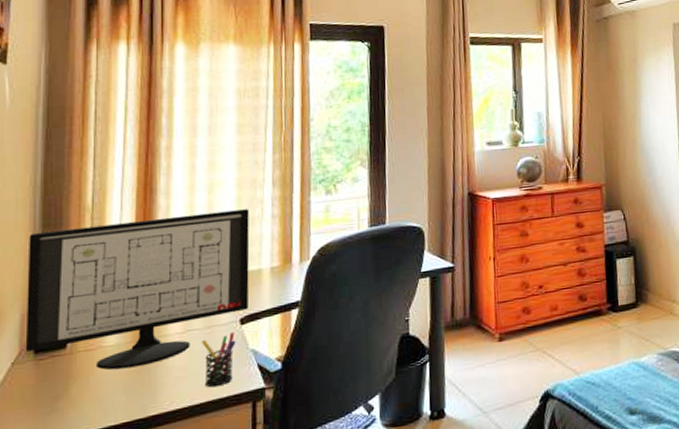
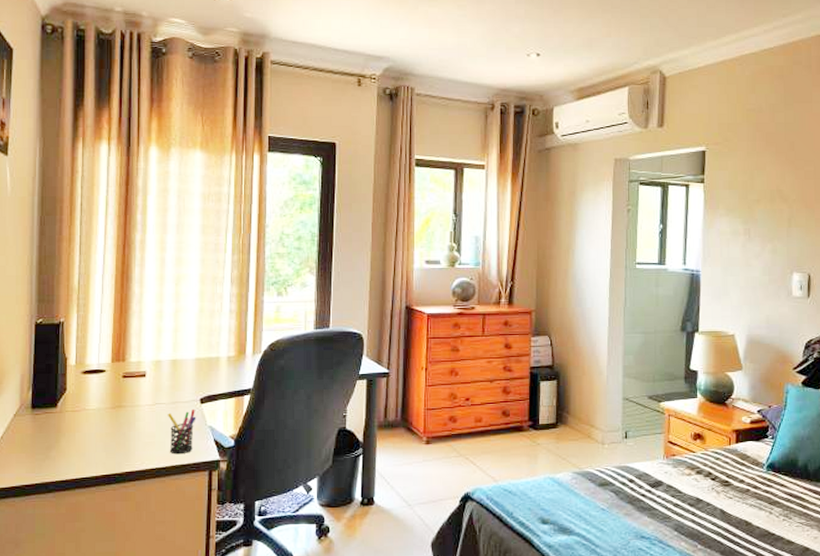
computer monitor: present [25,209,250,370] -> none [24,302,210,430]

